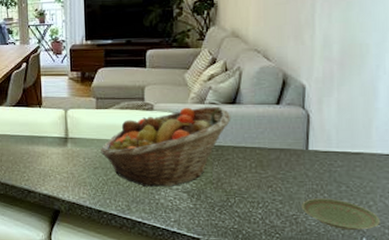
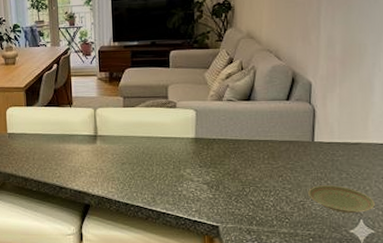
fruit basket: present [100,107,231,187] -> none [128,103,247,180]

